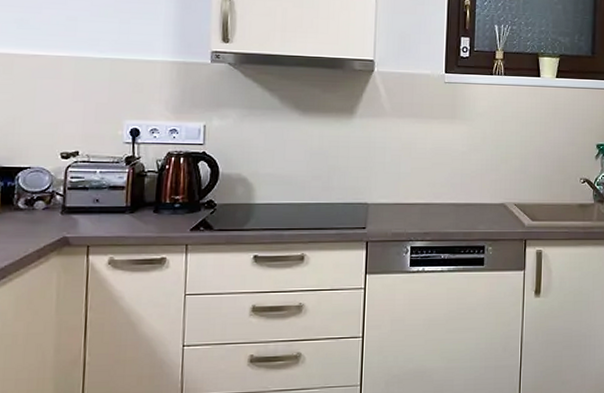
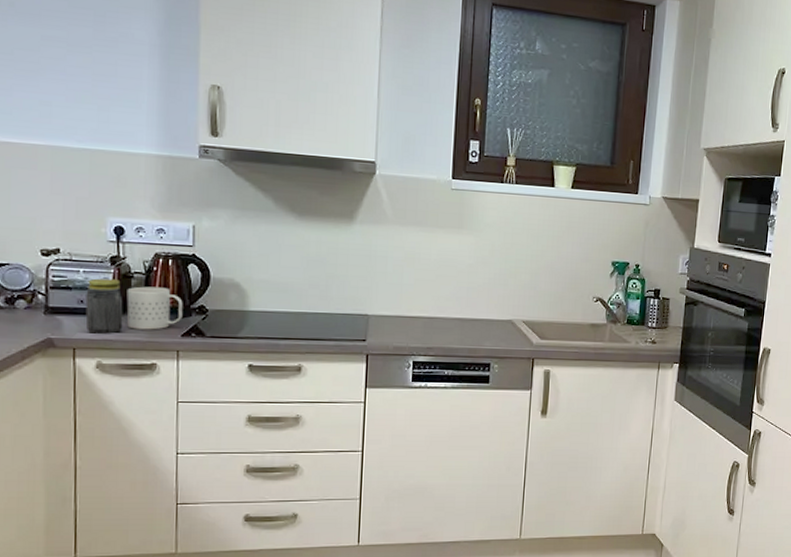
jar: none [100,178,137,232] -> present [85,278,123,335]
mug: none [139,184,193,225] -> present [126,286,183,330]

